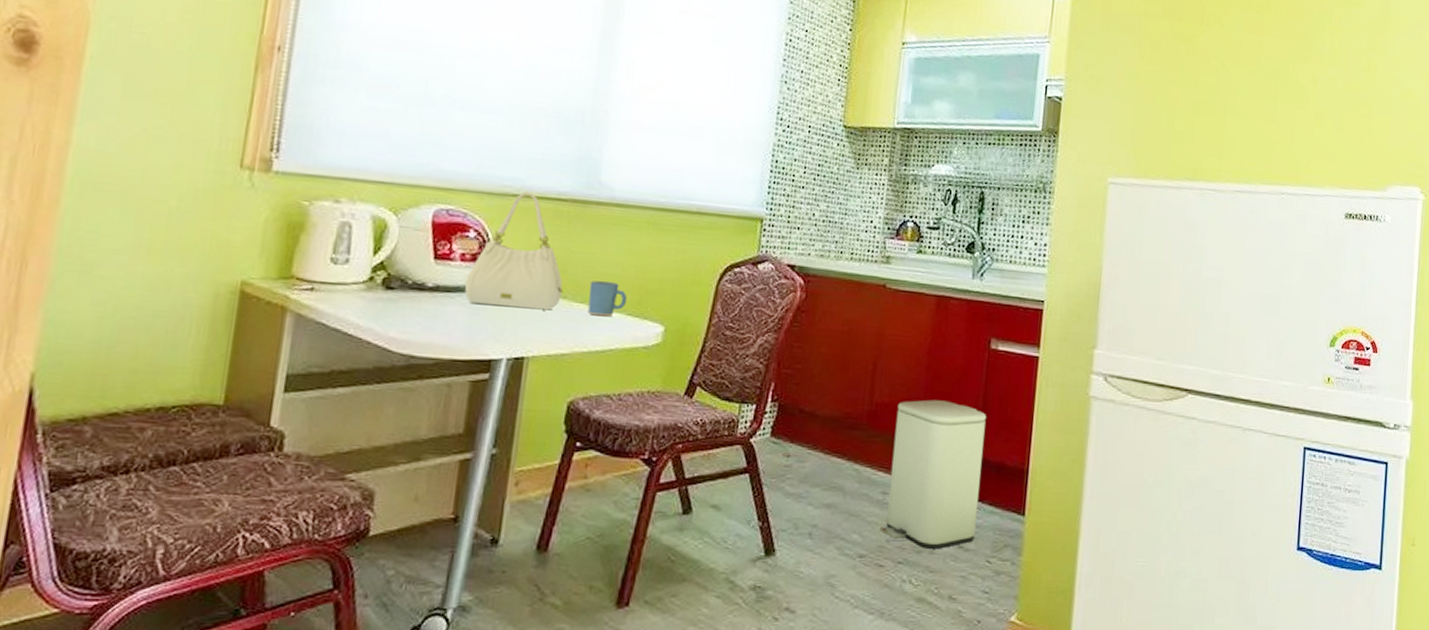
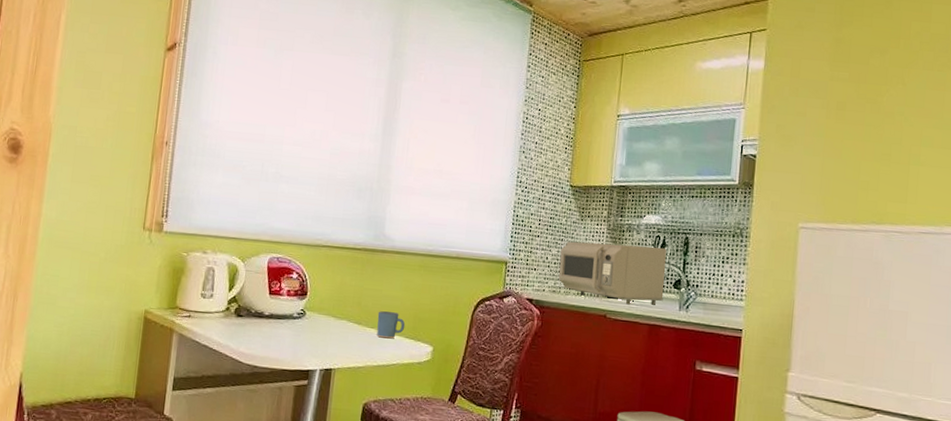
handbag: present [464,192,564,311] -> none [290,243,359,334]
microwave: none [827,194,959,273] -> present [558,241,667,305]

